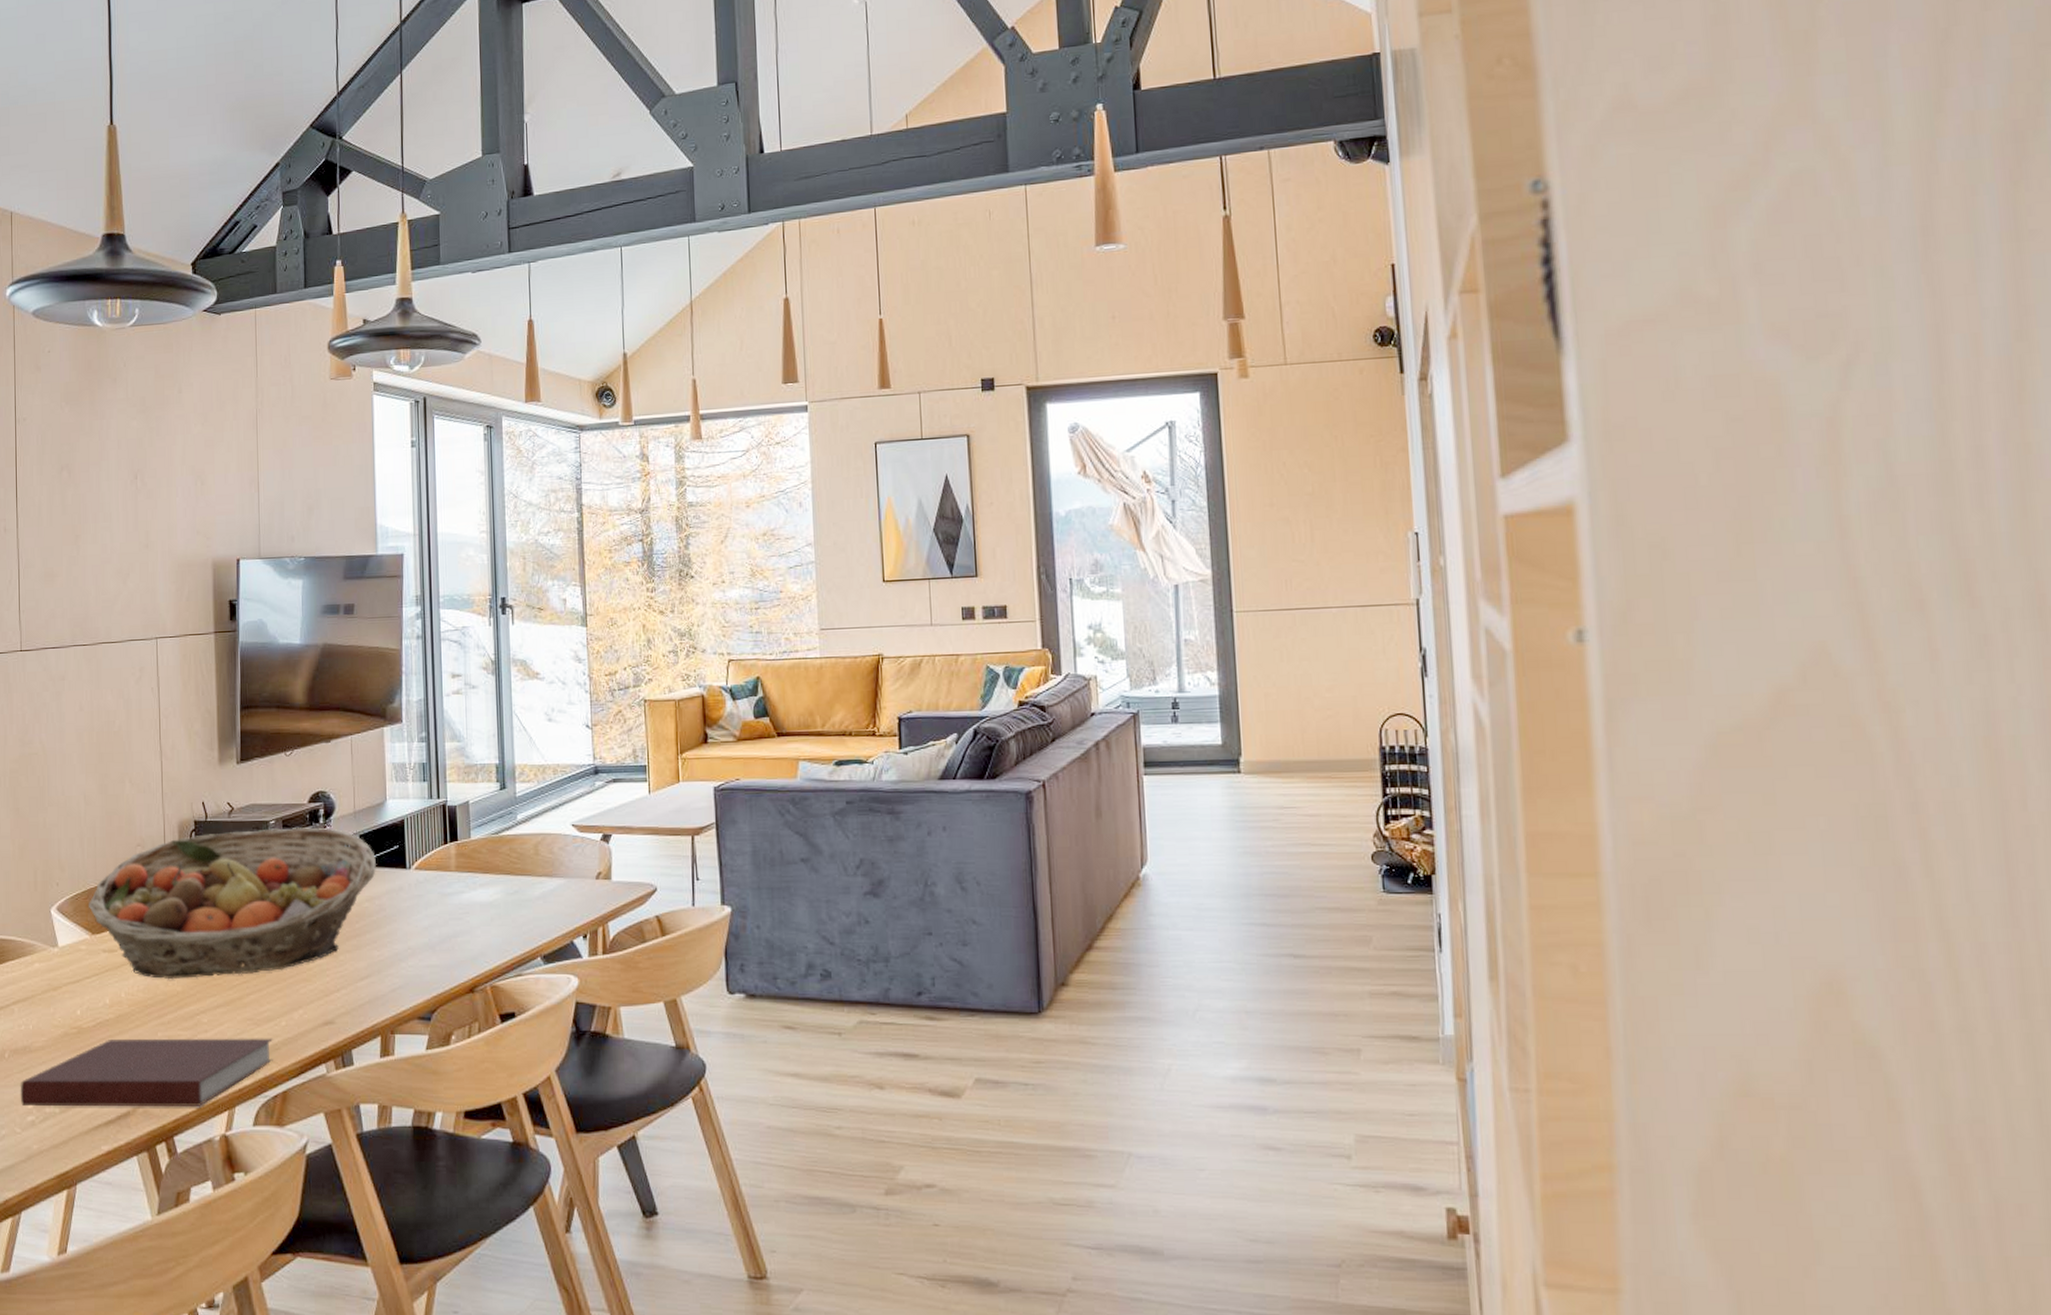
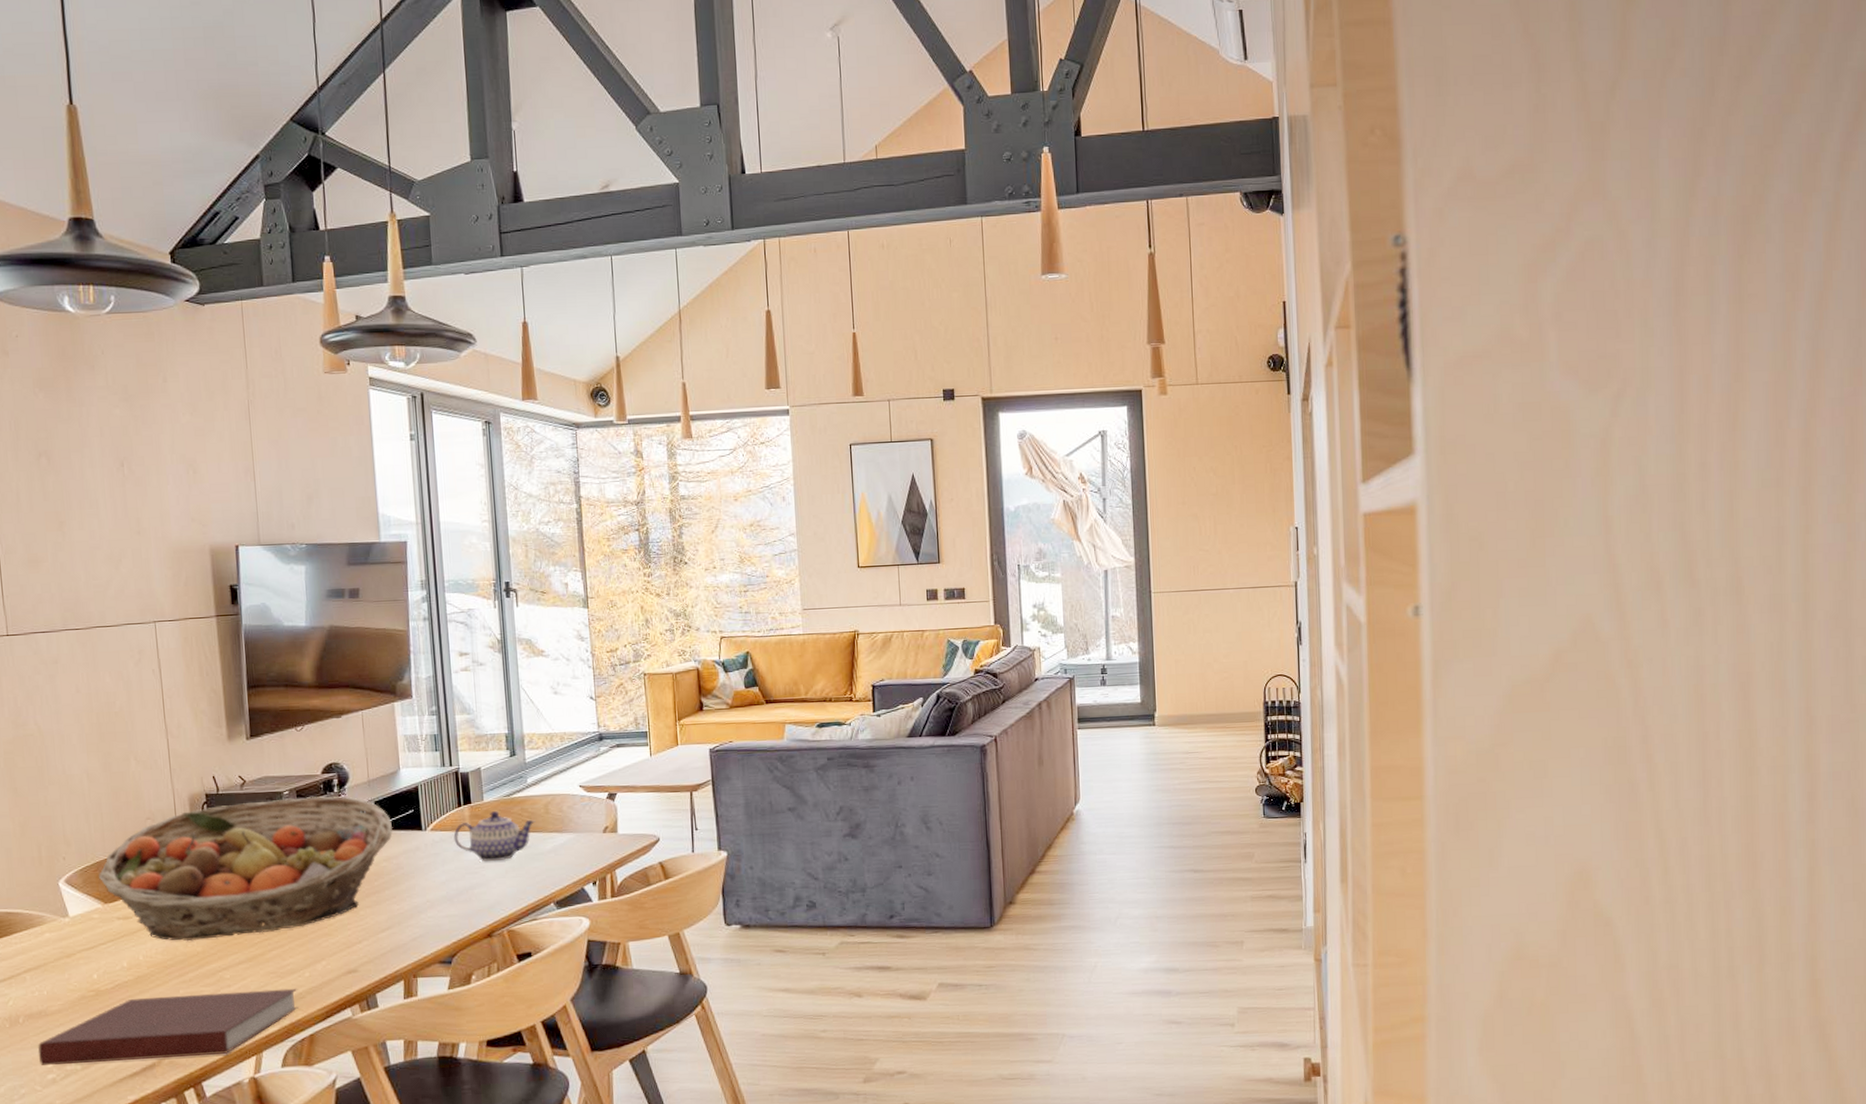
teapot: none [438,850,524,907] -> present [453,811,536,862]

